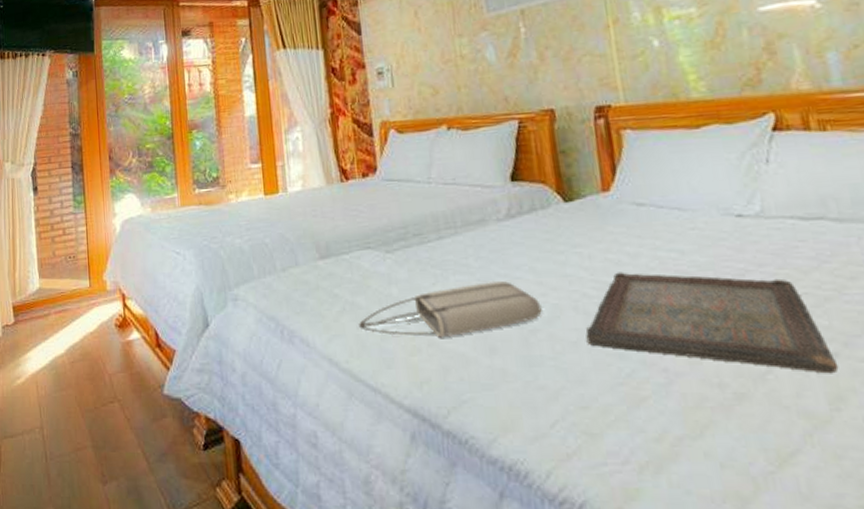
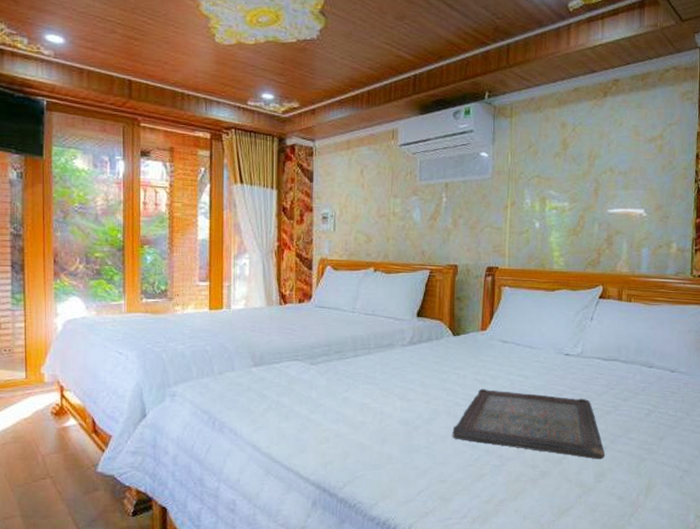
tote bag: present [359,281,542,338] -> none [281,391,424,431]

